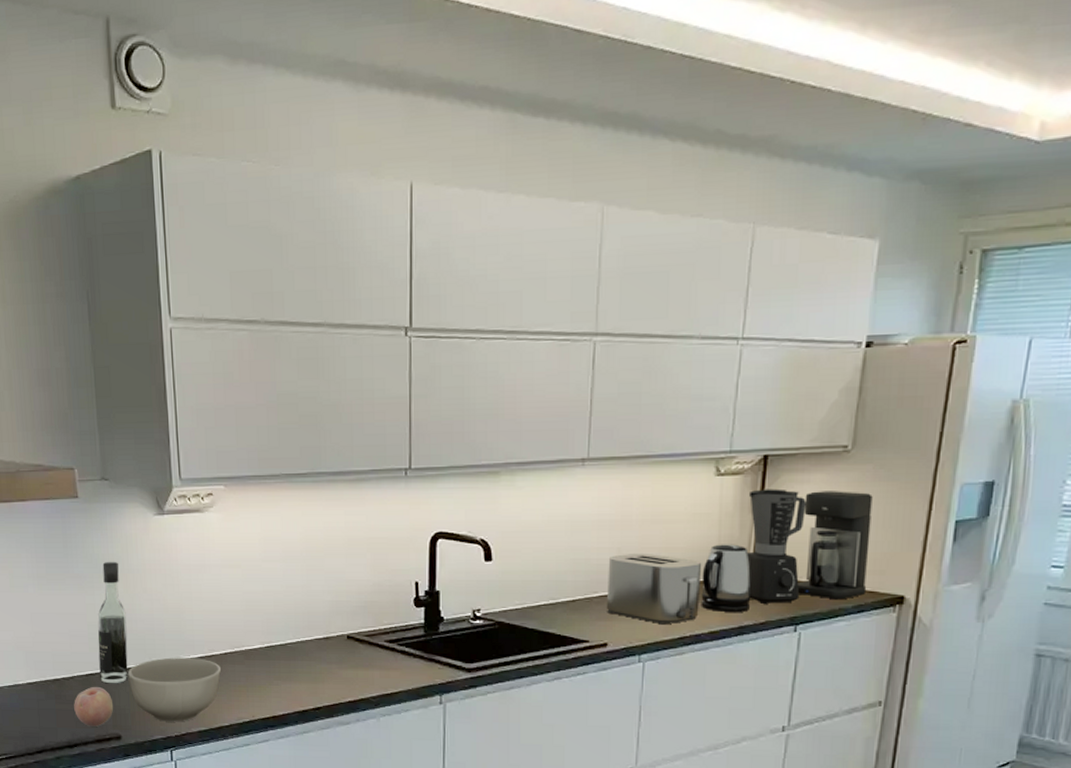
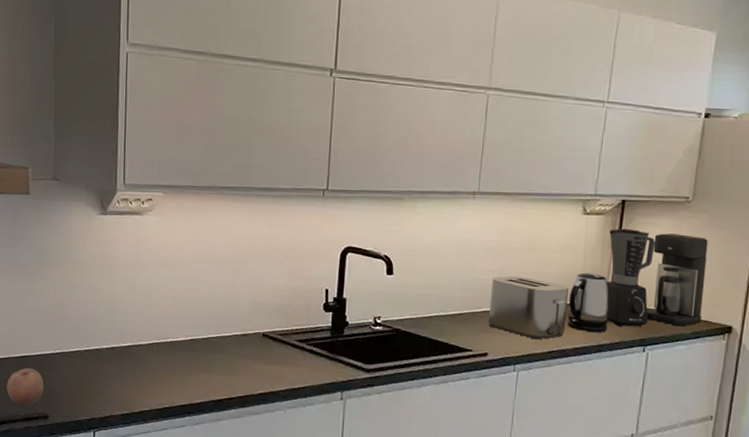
bottle: present [97,561,129,684] -> none [34,253,64,367]
bowl: present [128,657,222,722] -> none [61,344,147,405]

